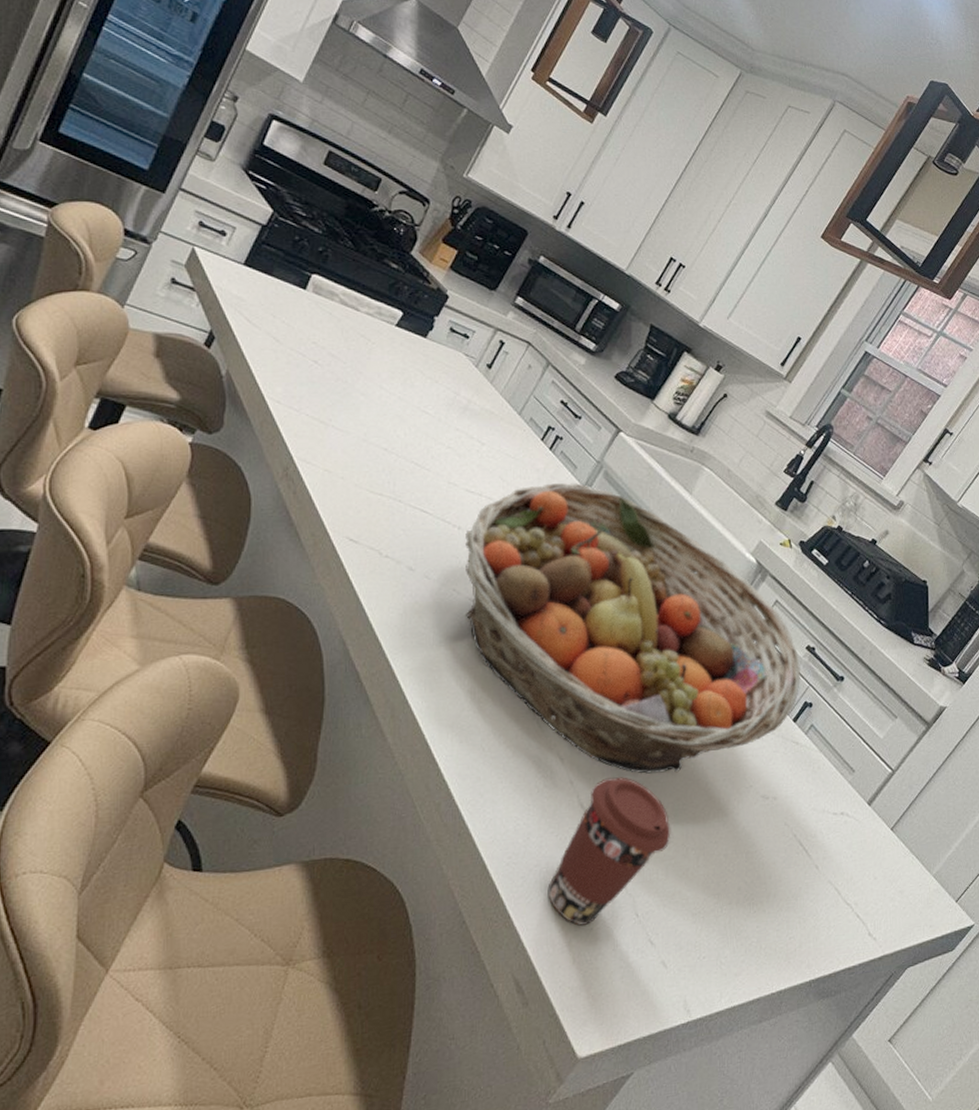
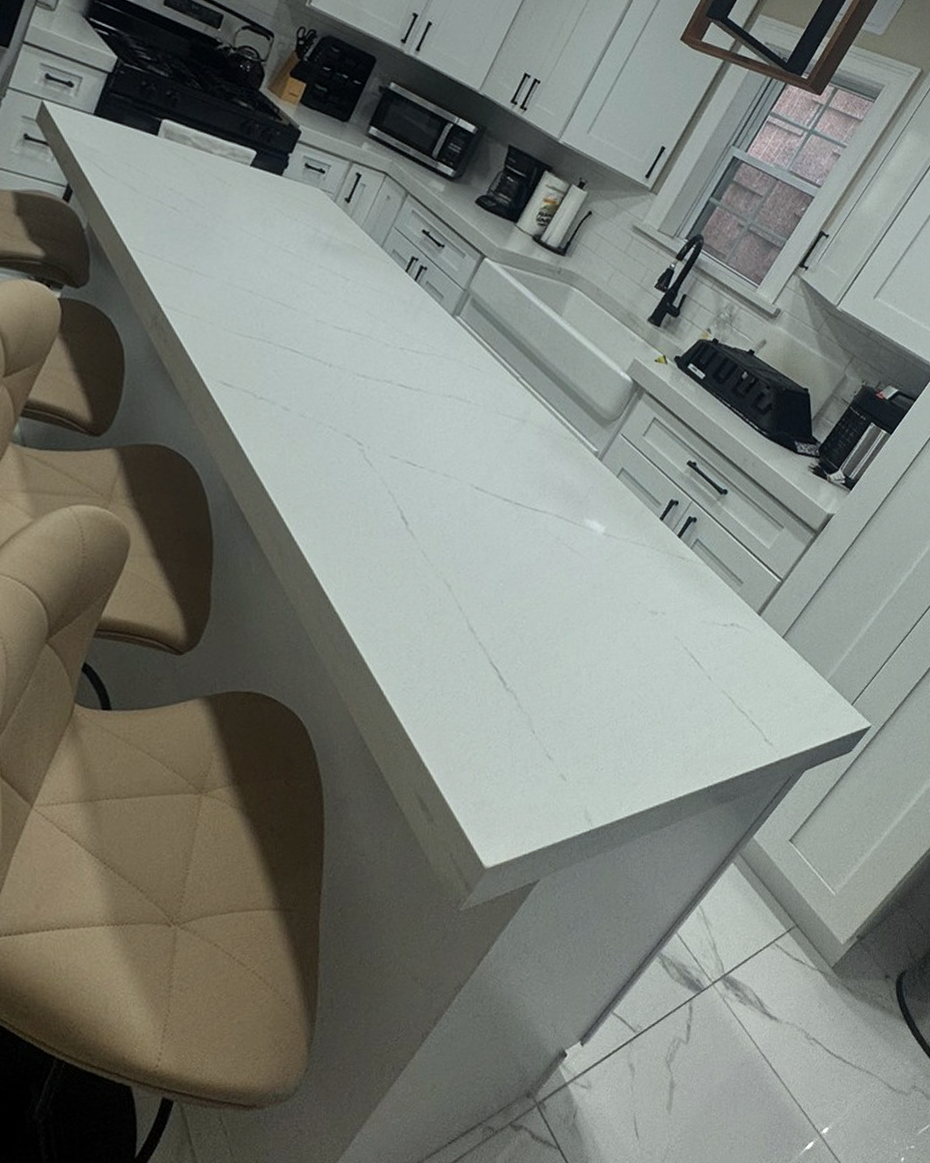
fruit basket: present [465,483,800,774] -> none [337,312,683,597]
coffee cup: present [547,777,671,926] -> none [444,600,562,744]

